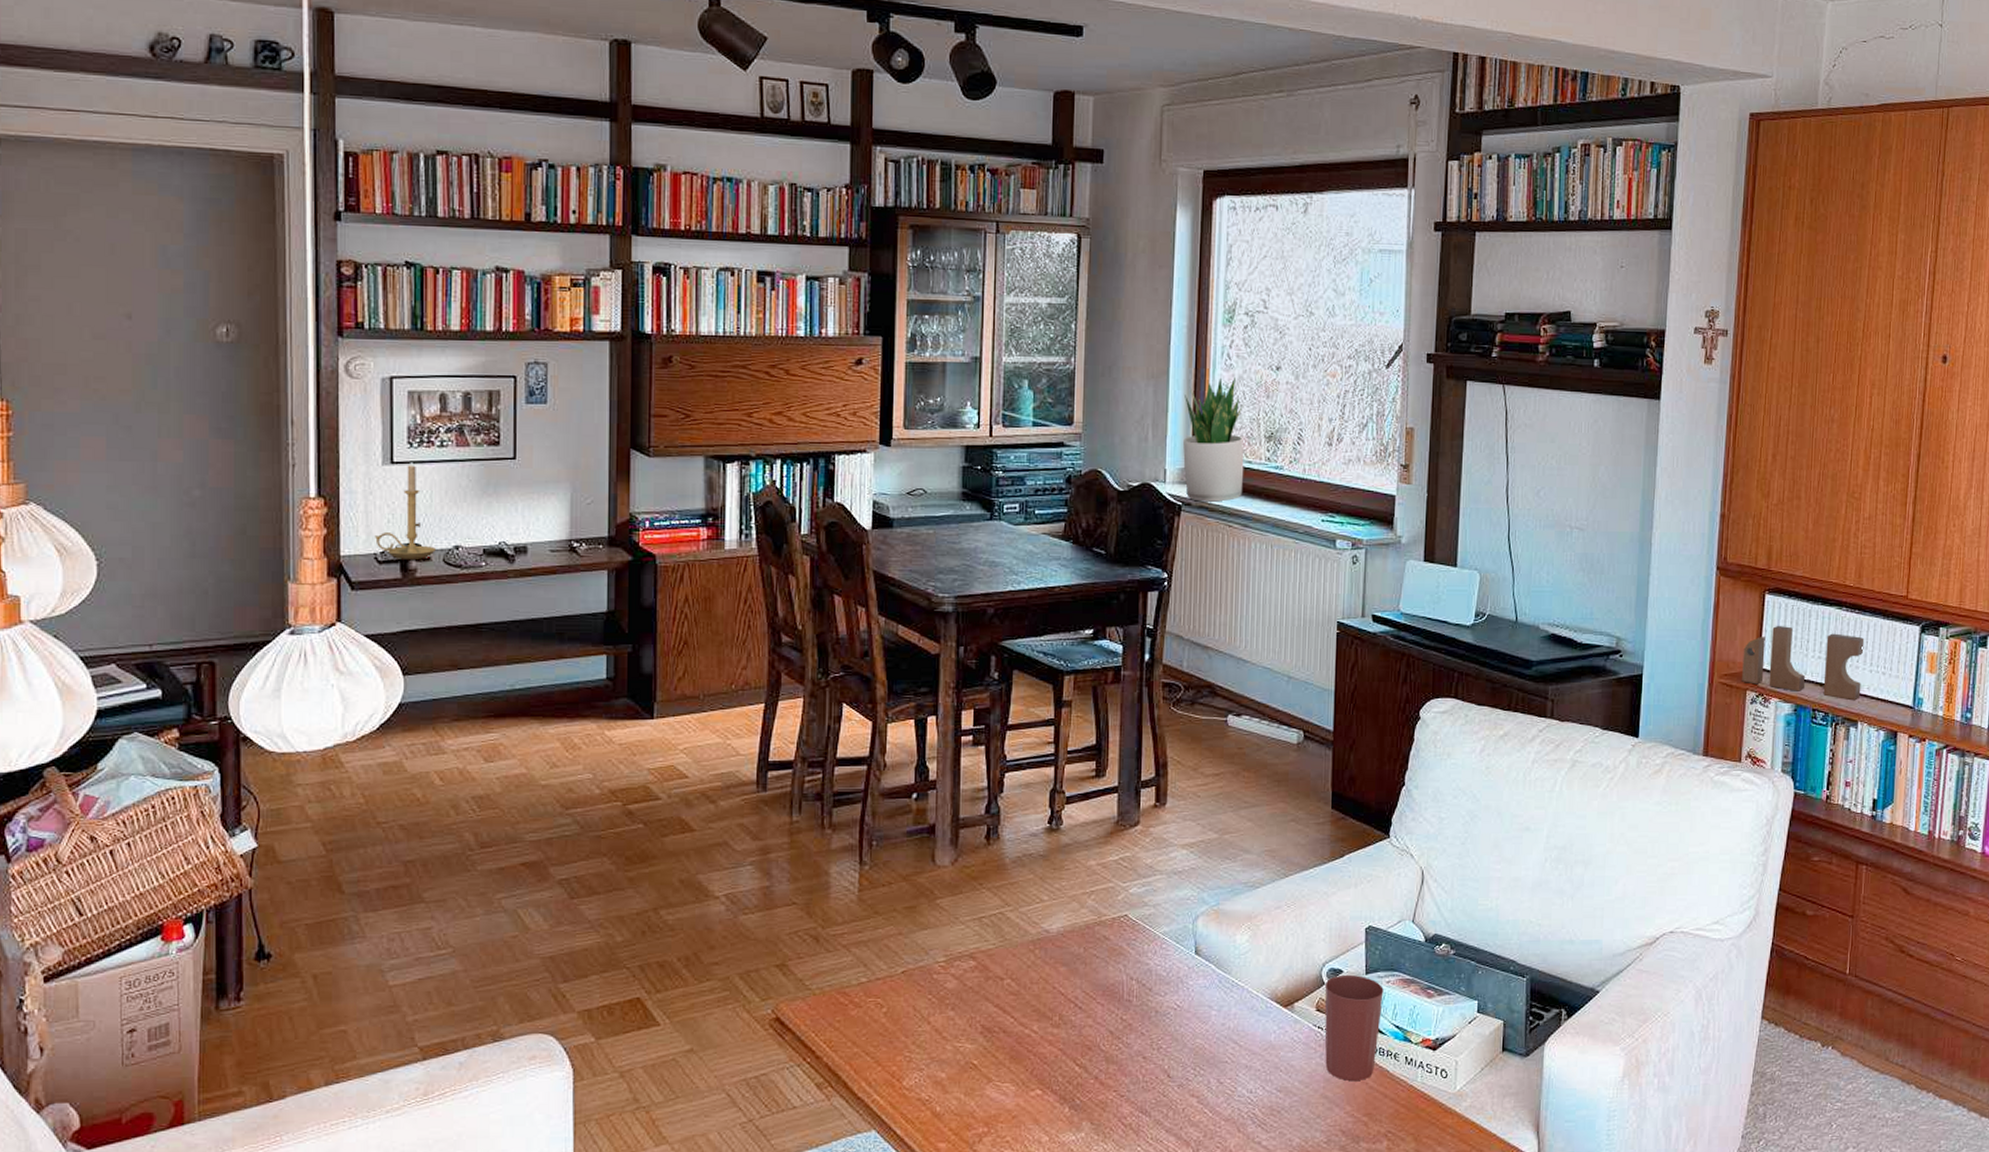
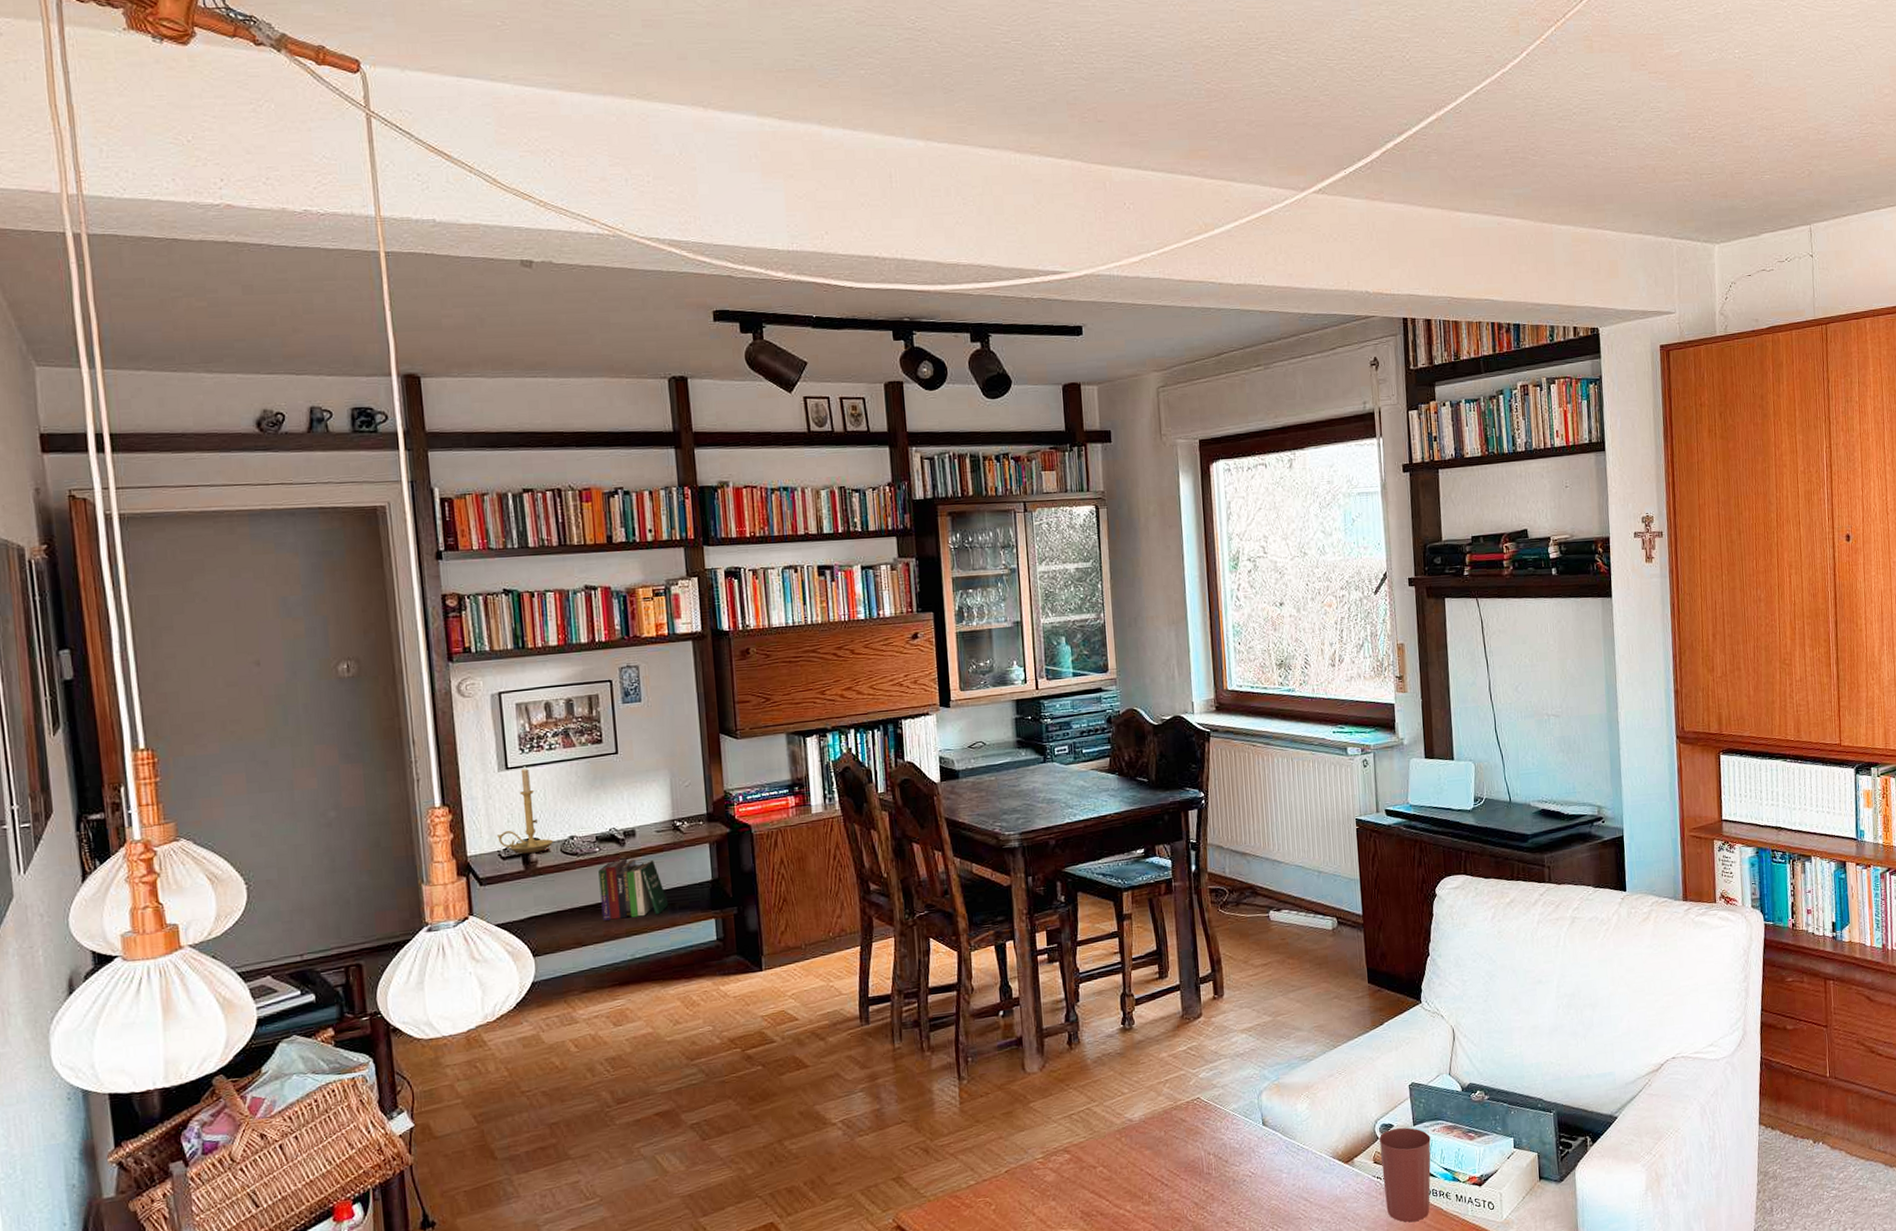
books: none [482,577,557,644] -> present [598,858,669,921]
planter: present [1183,377,1244,502] -> none [1203,616,1262,727]
bookend: present [1742,625,1864,701] -> none [1707,780,1811,839]

